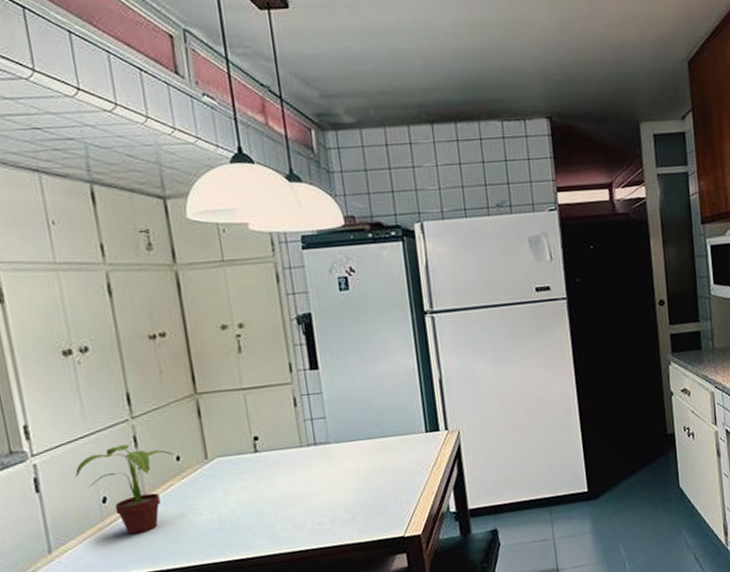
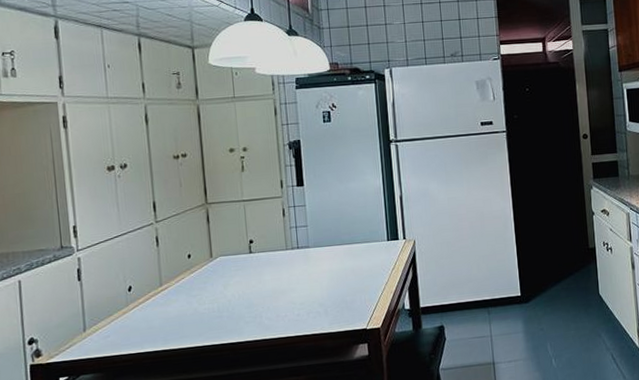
potted plant: present [75,444,174,534] -> none [109,243,186,318]

